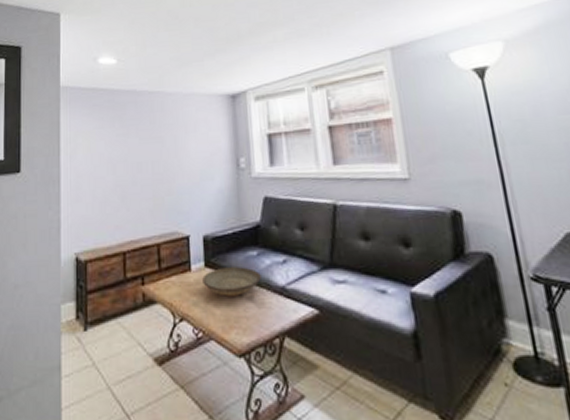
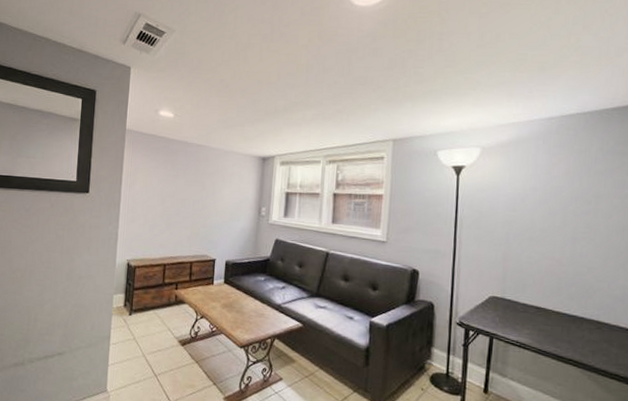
decorative bowl: present [202,267,261,298] -> none [221,285,265,308]

